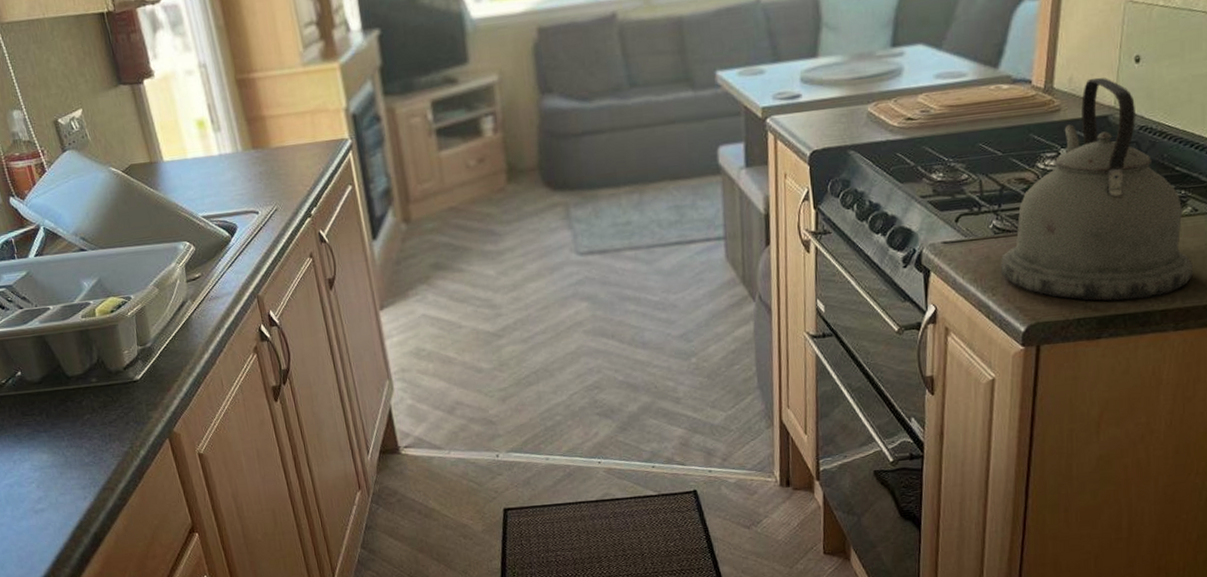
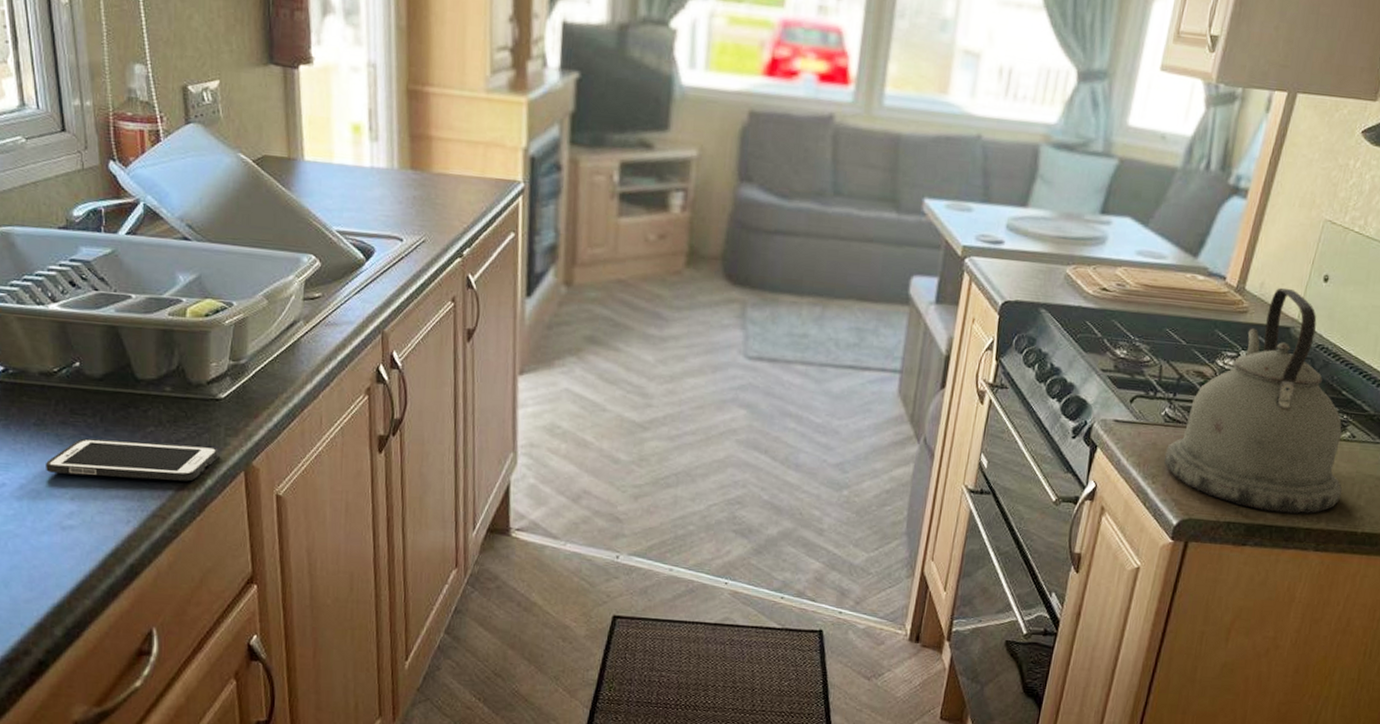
cell phone: none [12,422,146,468] -> present [46,438,220,482]

